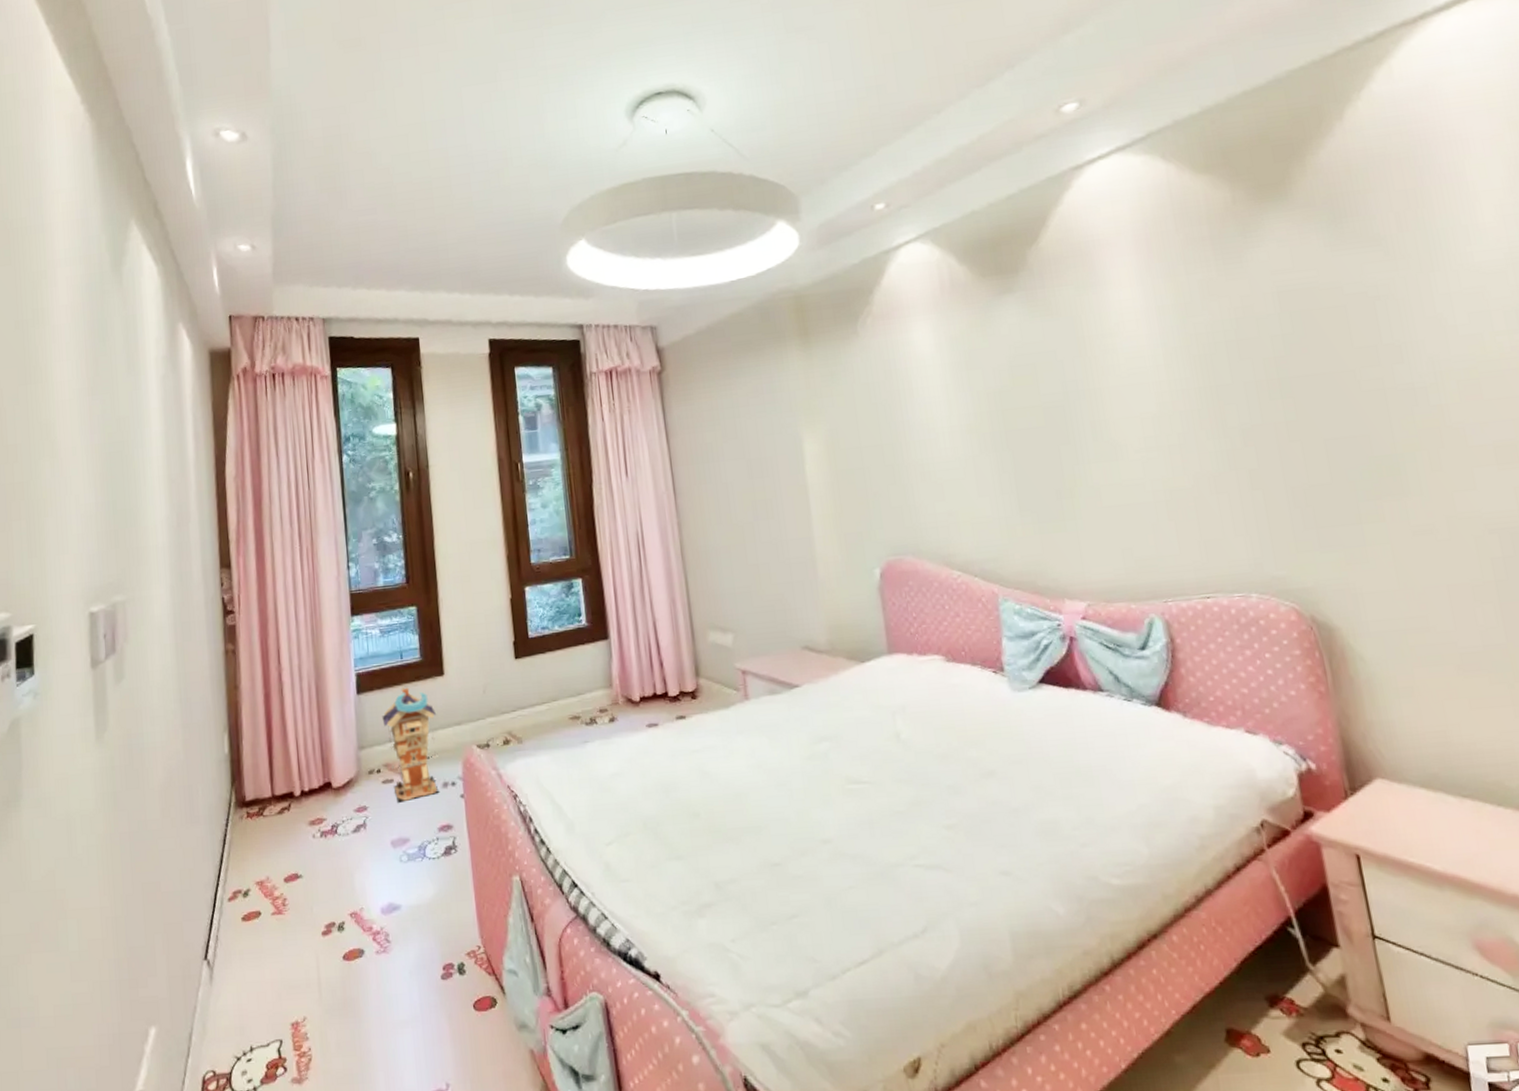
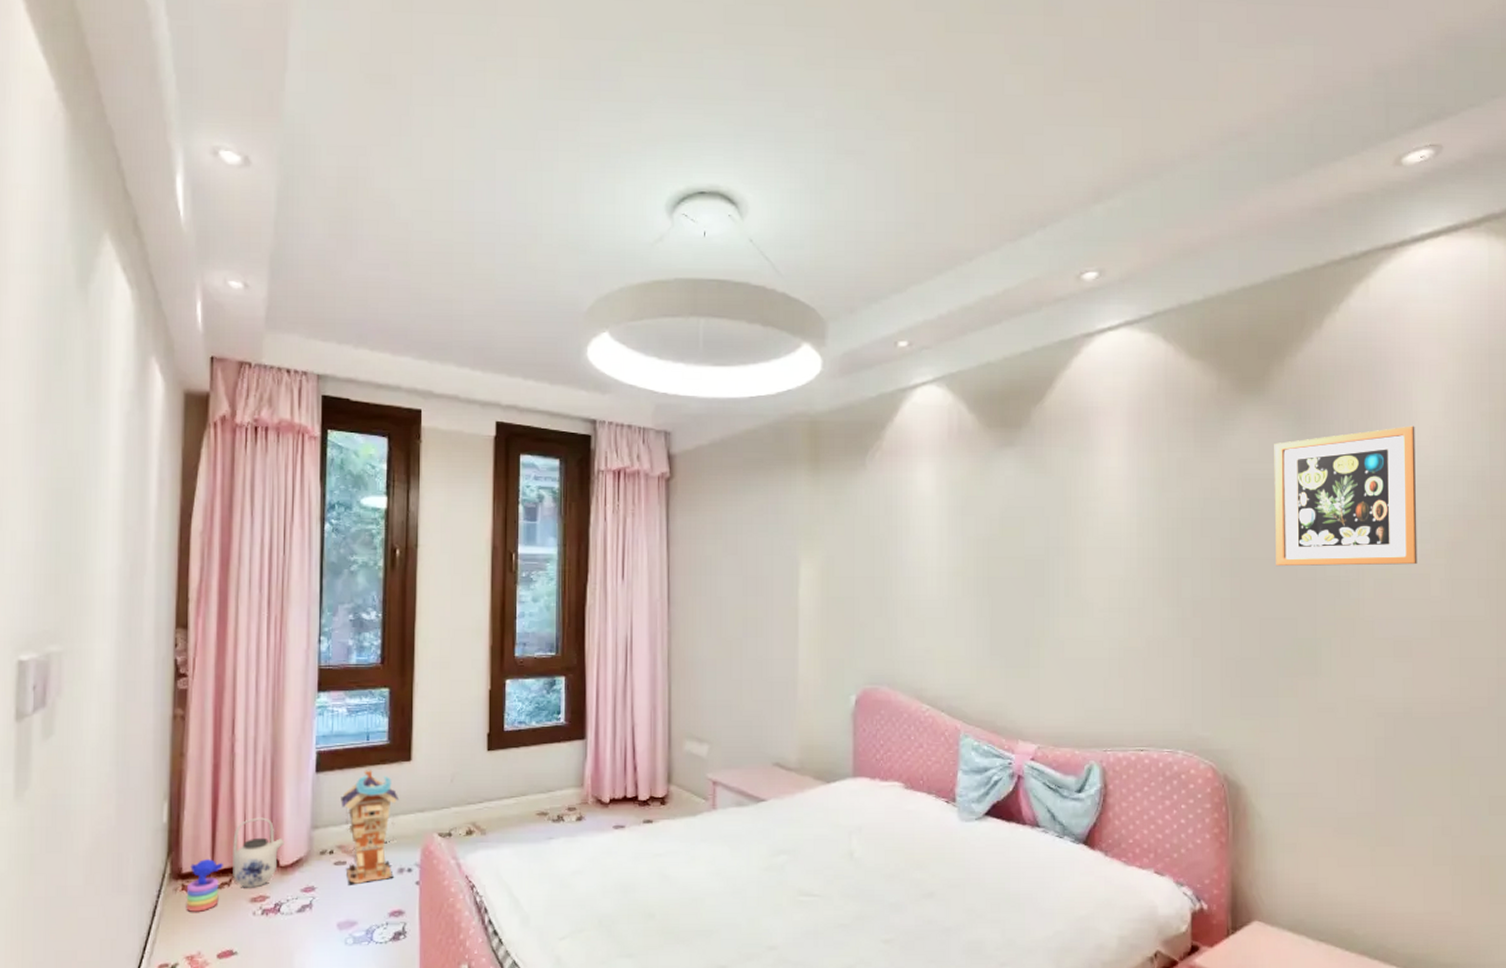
stacking toy: none [250,786,282,839] -> present [186,859,223,913]
teapot: none [288,741,335,812] -> present [232,817,285,888]
picture frame: none [1308,207,1507,380] -> present [1274,426,1417,566]

